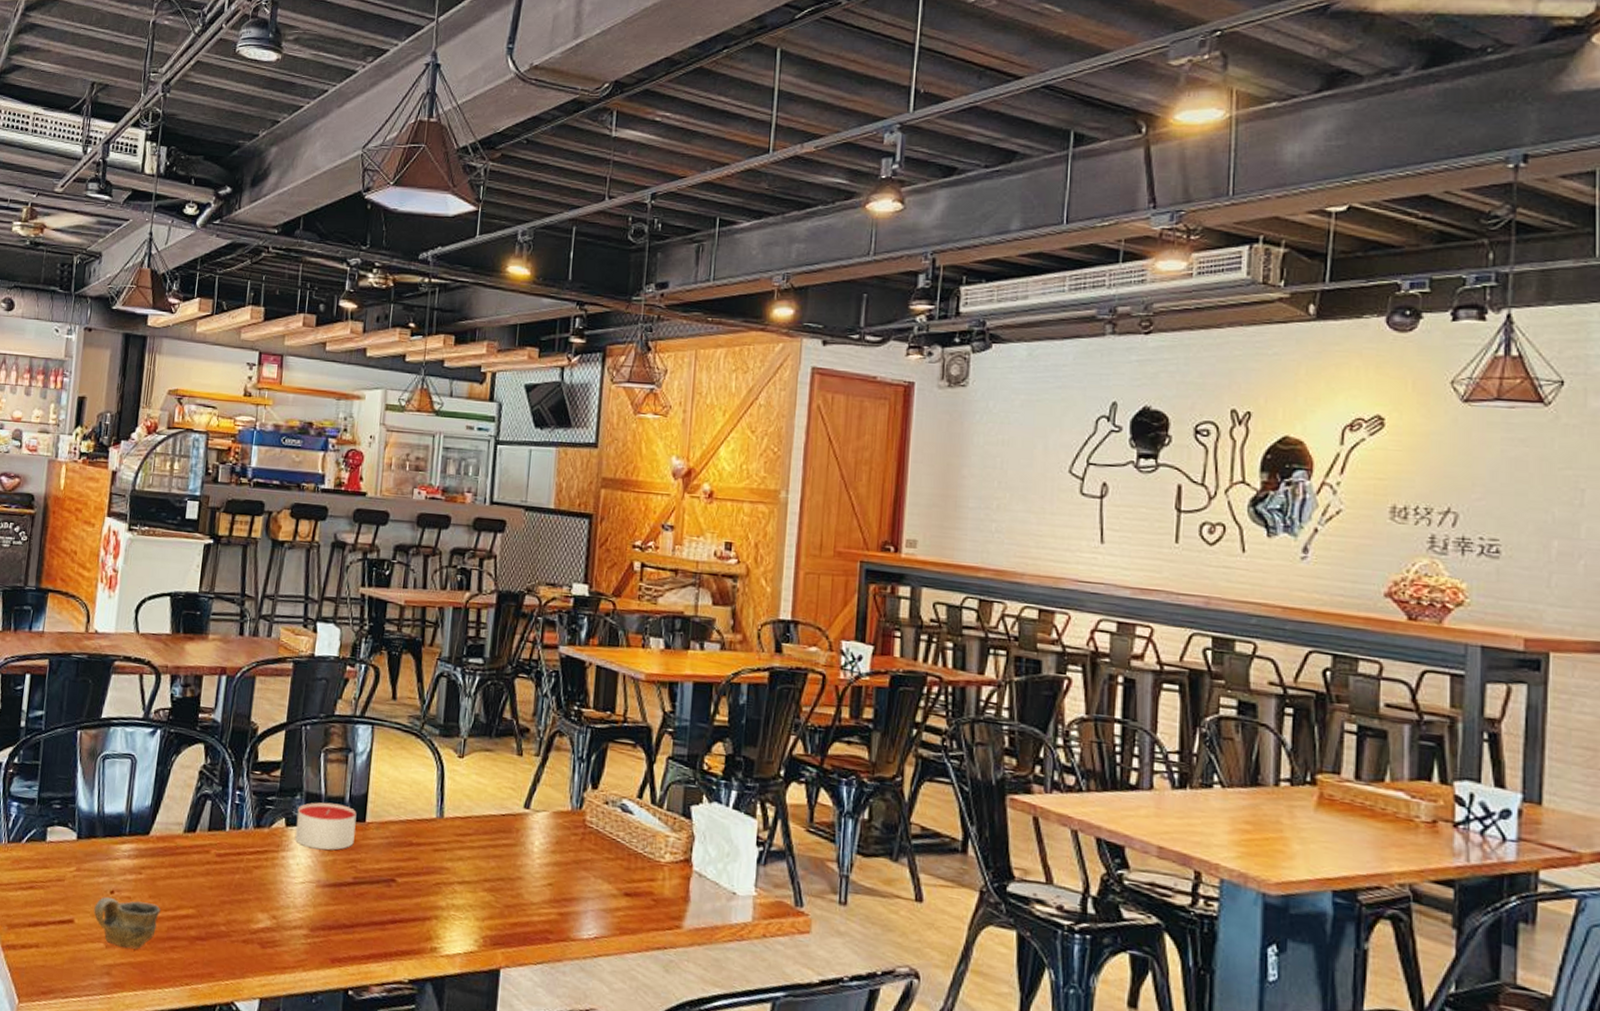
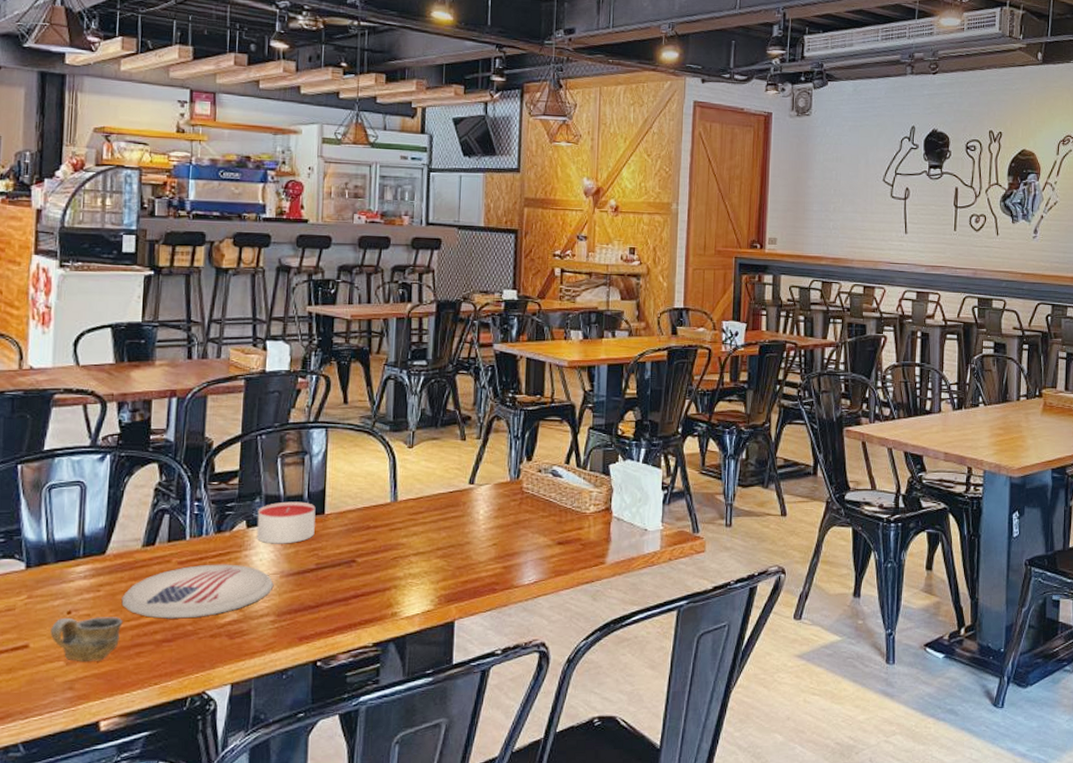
plate: none [160,860,309,919] -> present [121,564,274,619]

